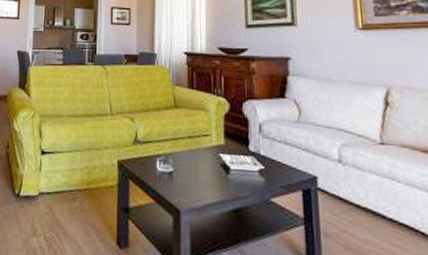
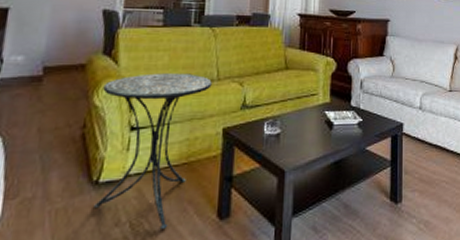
side table: none [16,105,106,248] -> present [92,73,212,230]

